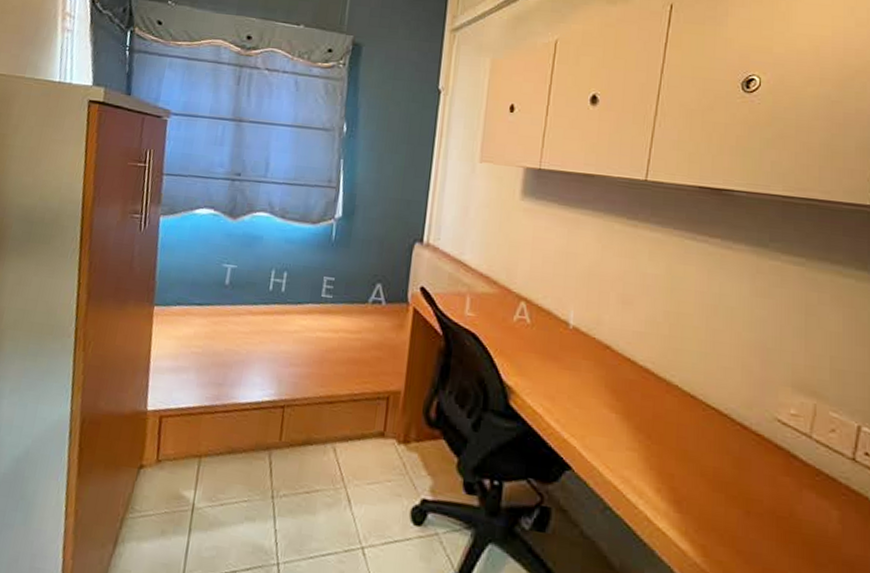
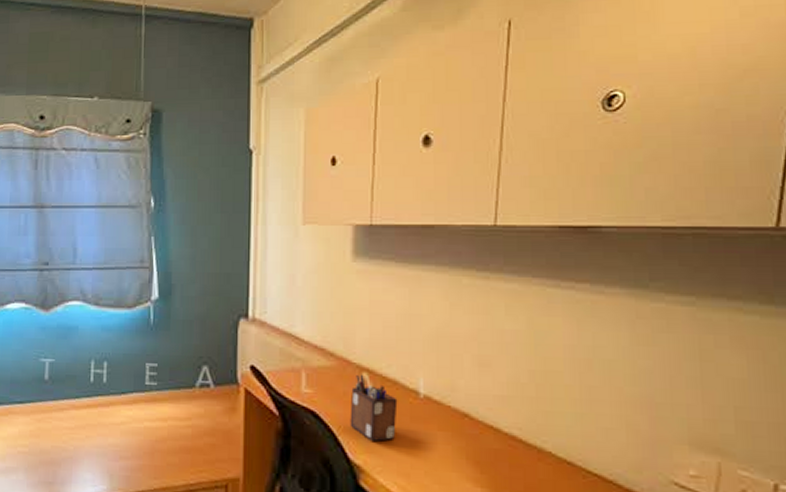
desk organizer: none [505,303,550,366] -> present [350,374,398,441]

